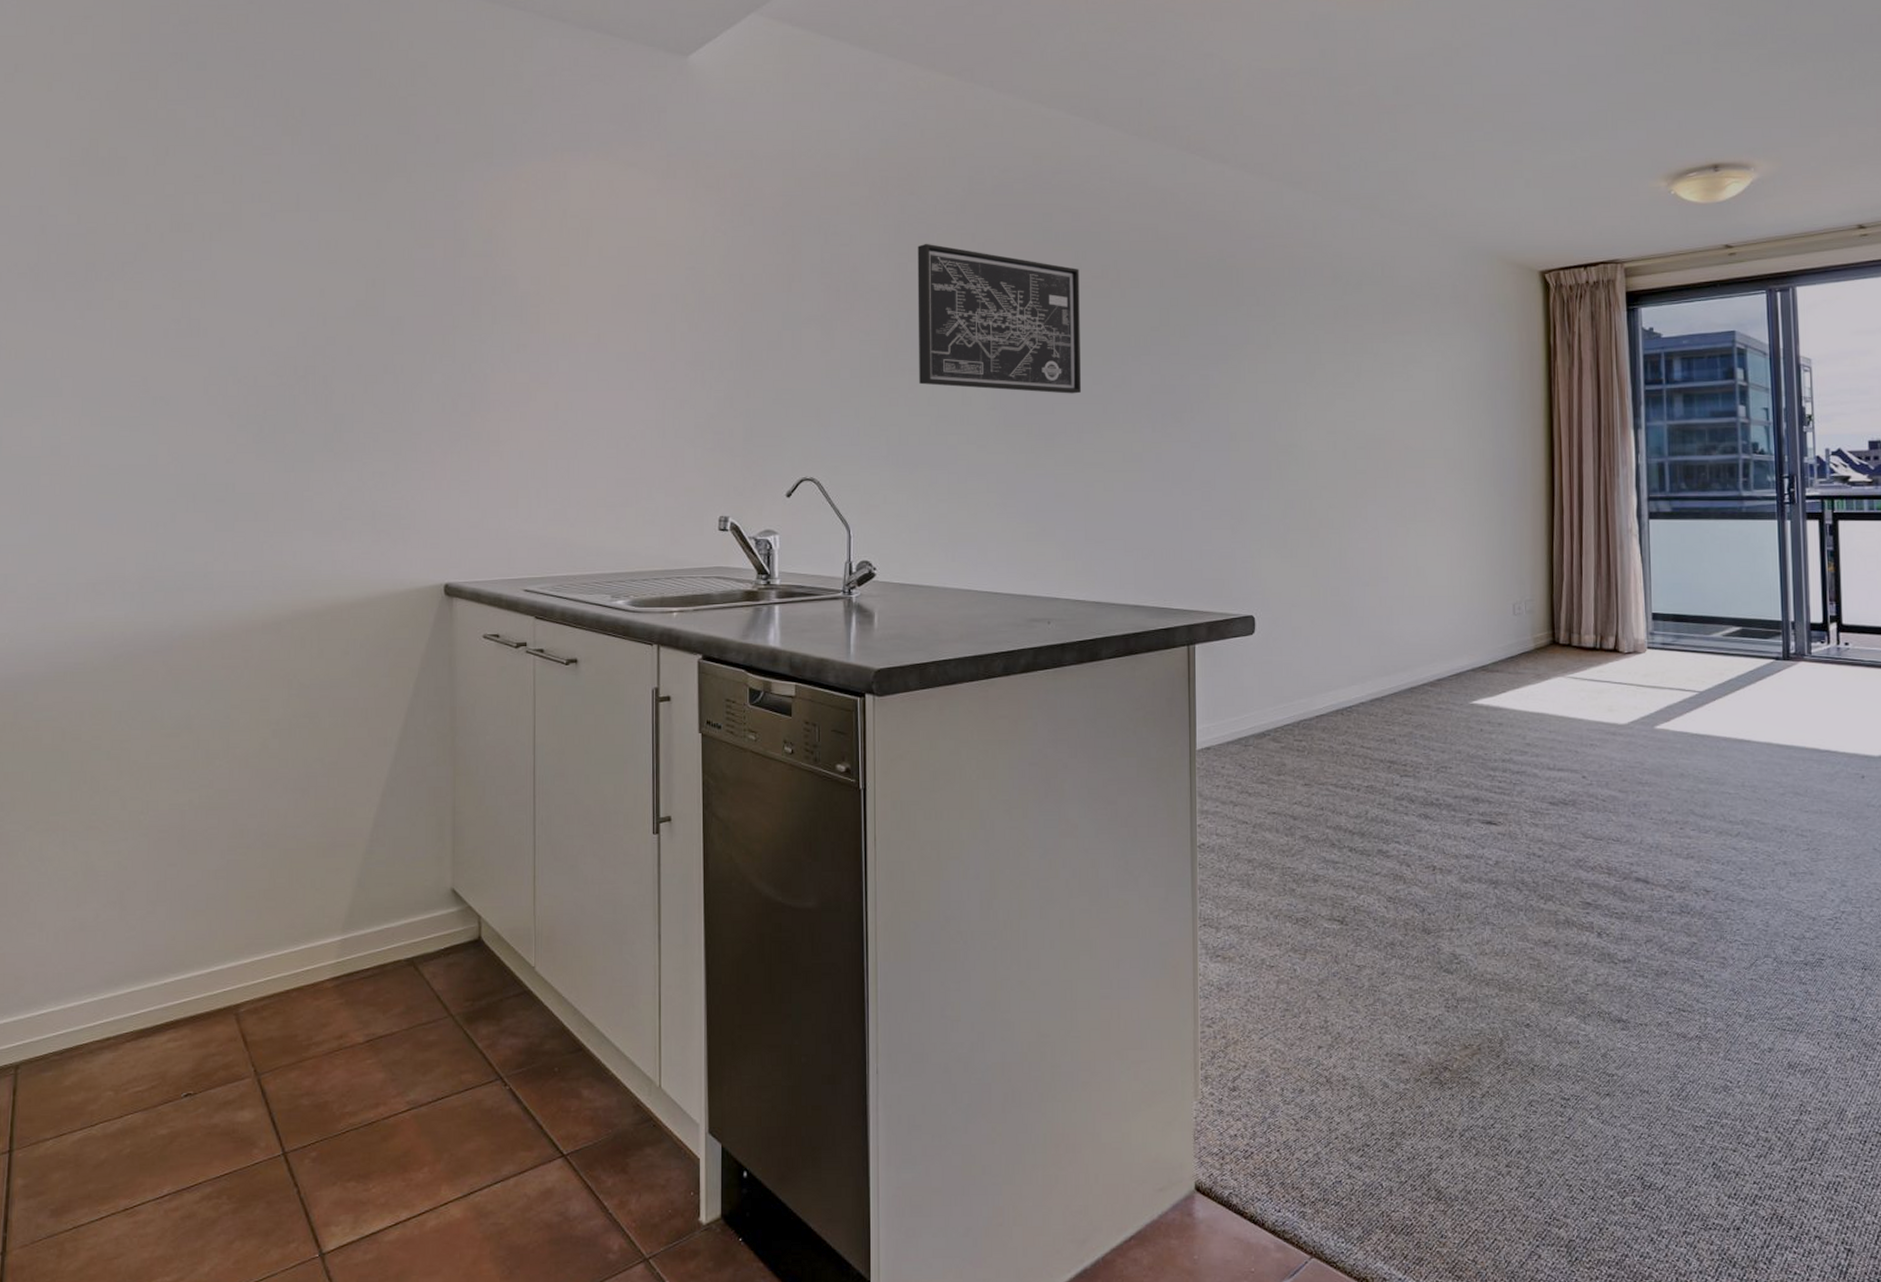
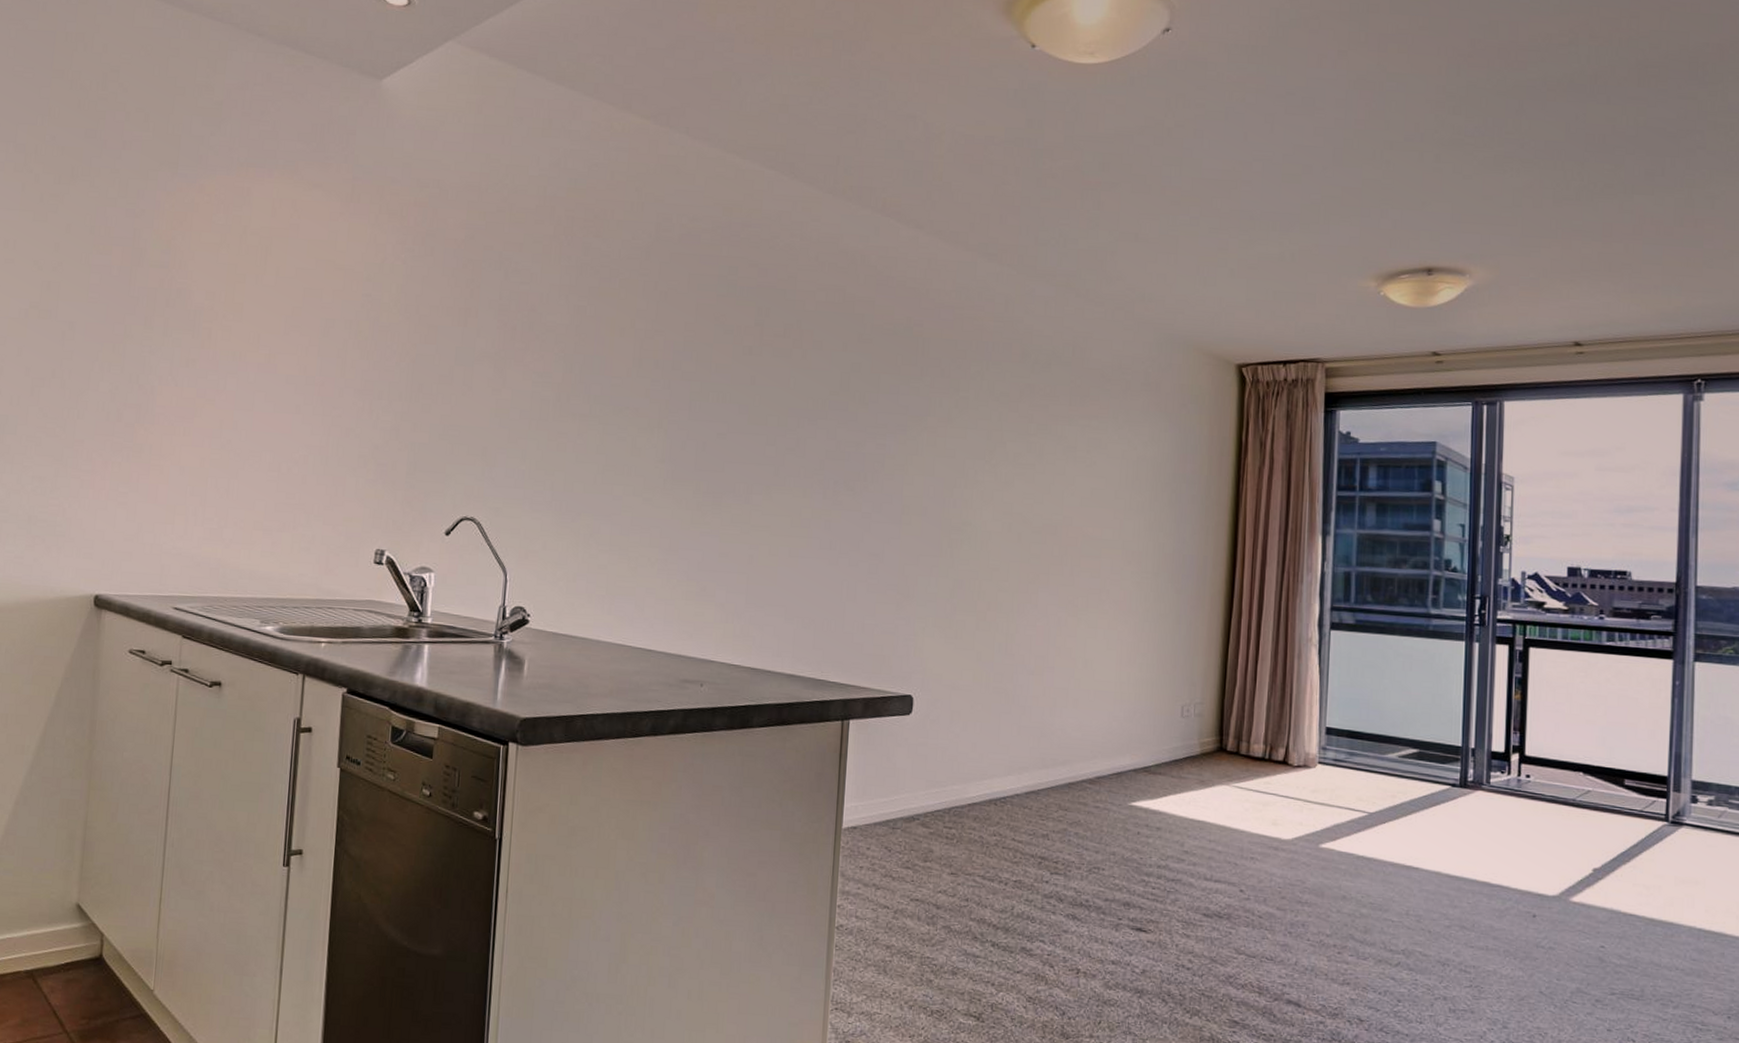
wall art: present [917,243,1082,394] -> none [589,287,762,453]

